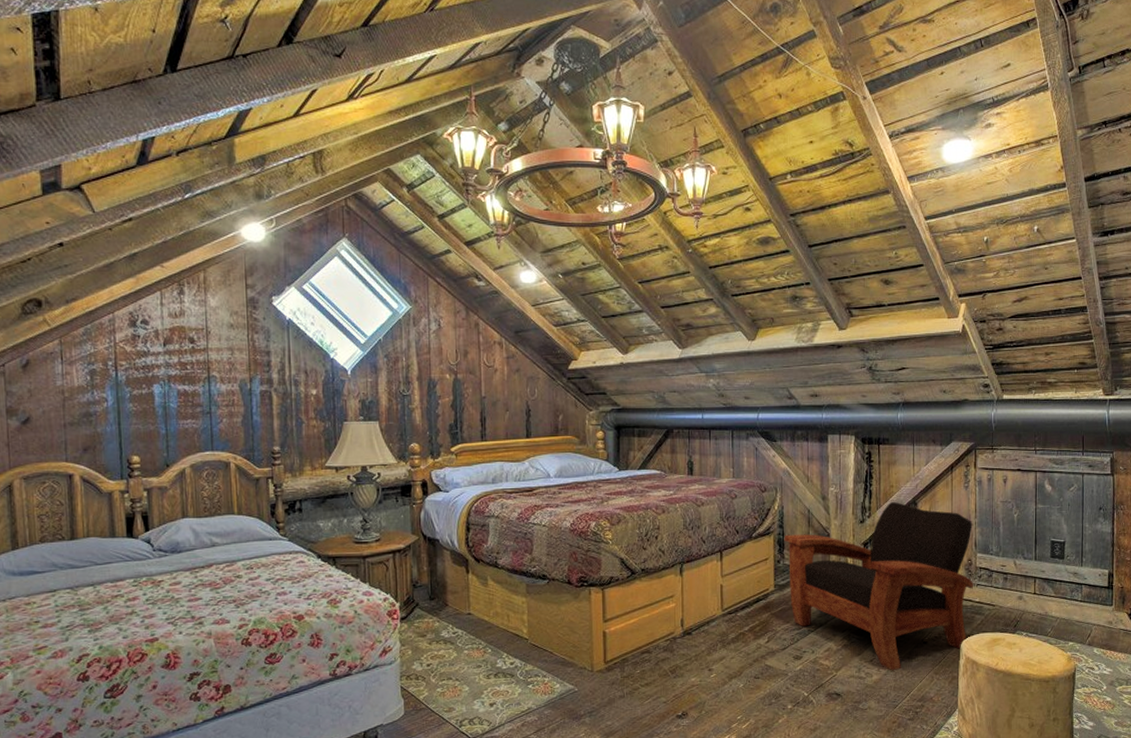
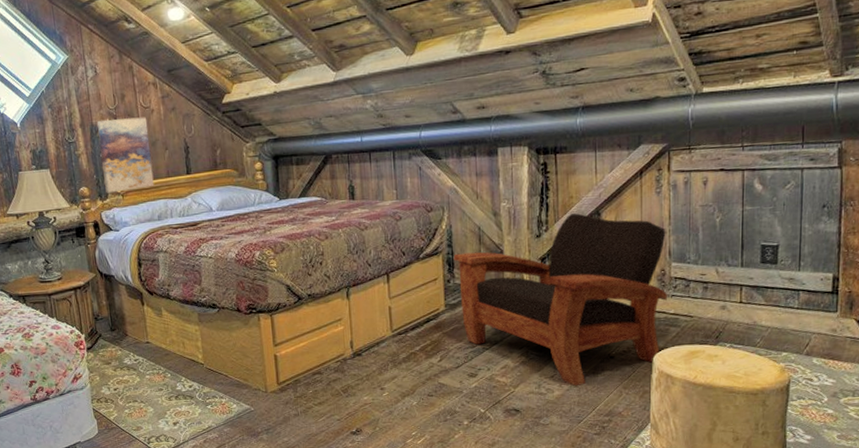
wall art: none [436,375,491,452] -> present [97,117,154,193]

